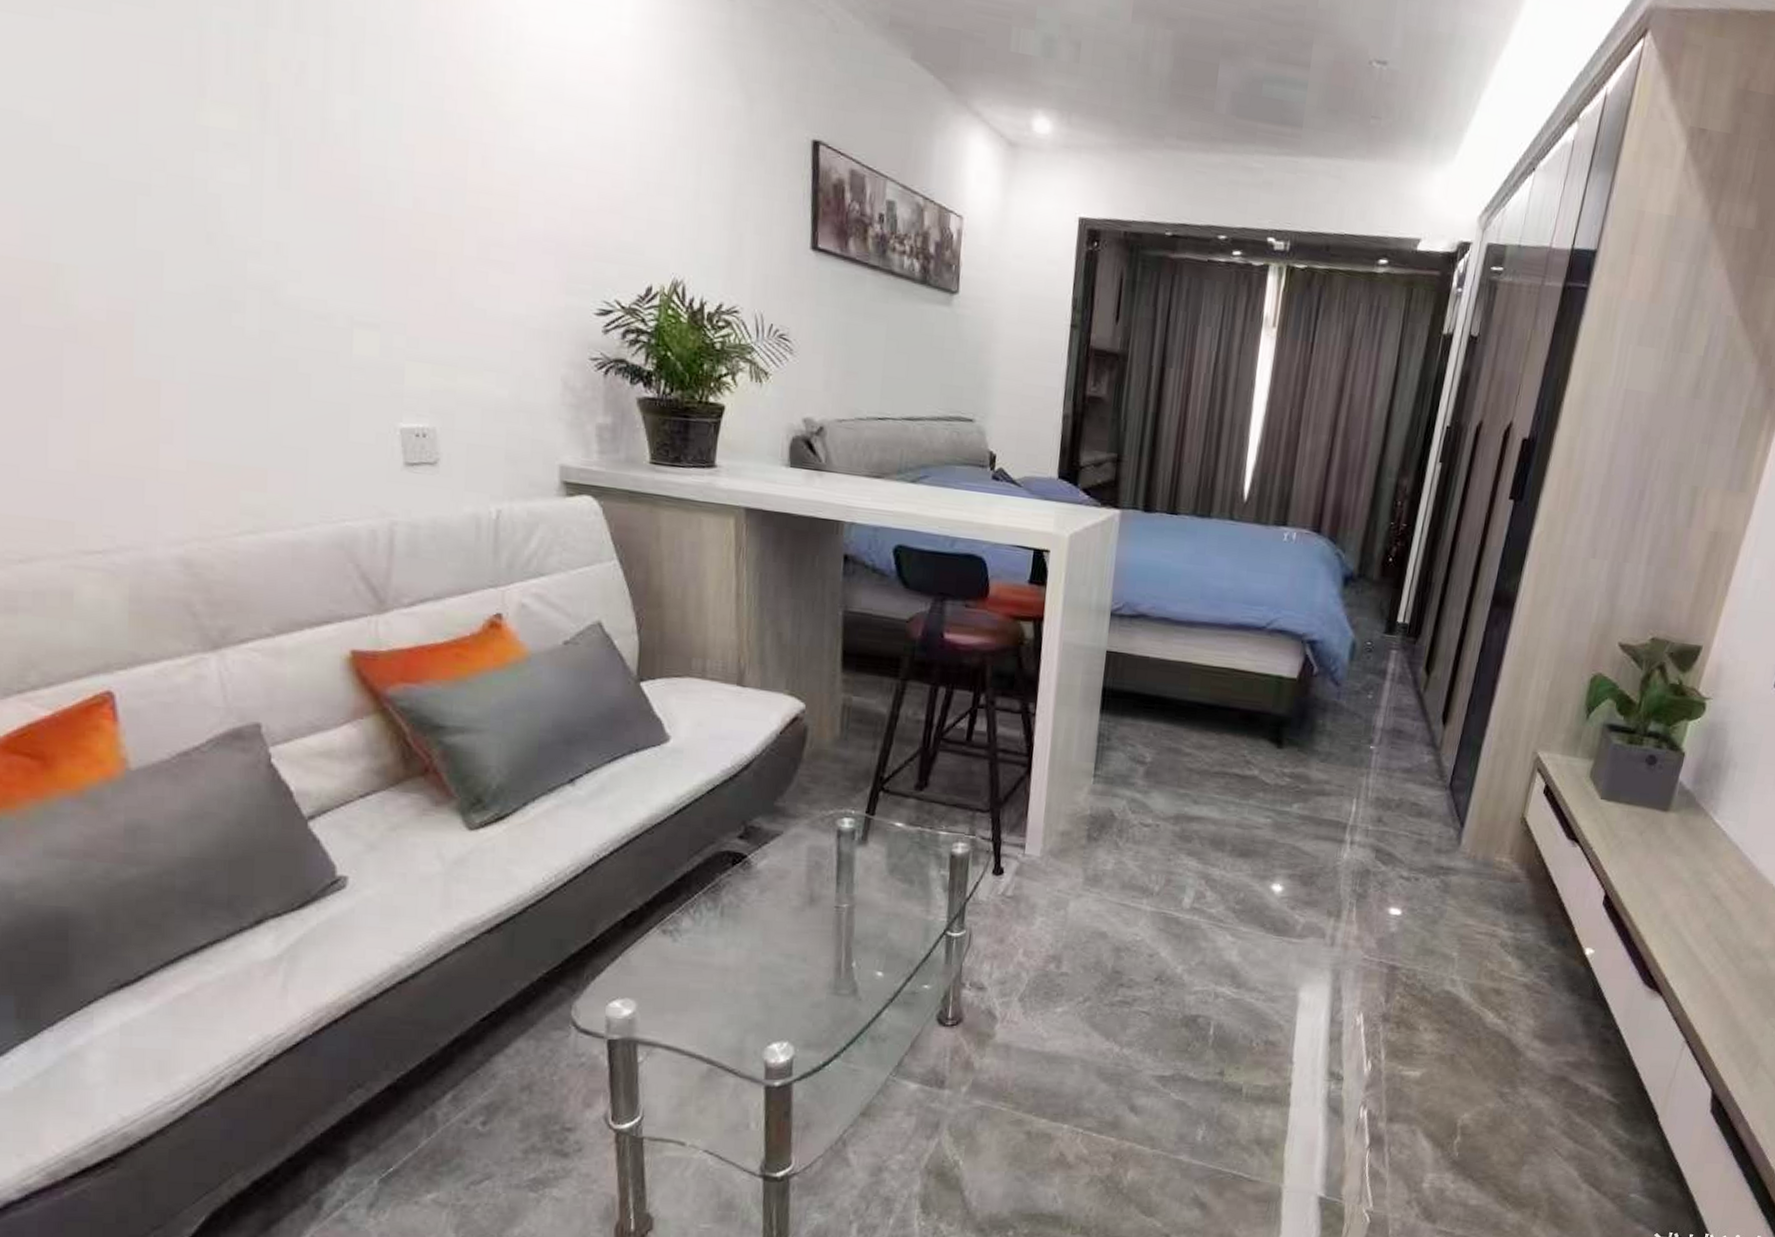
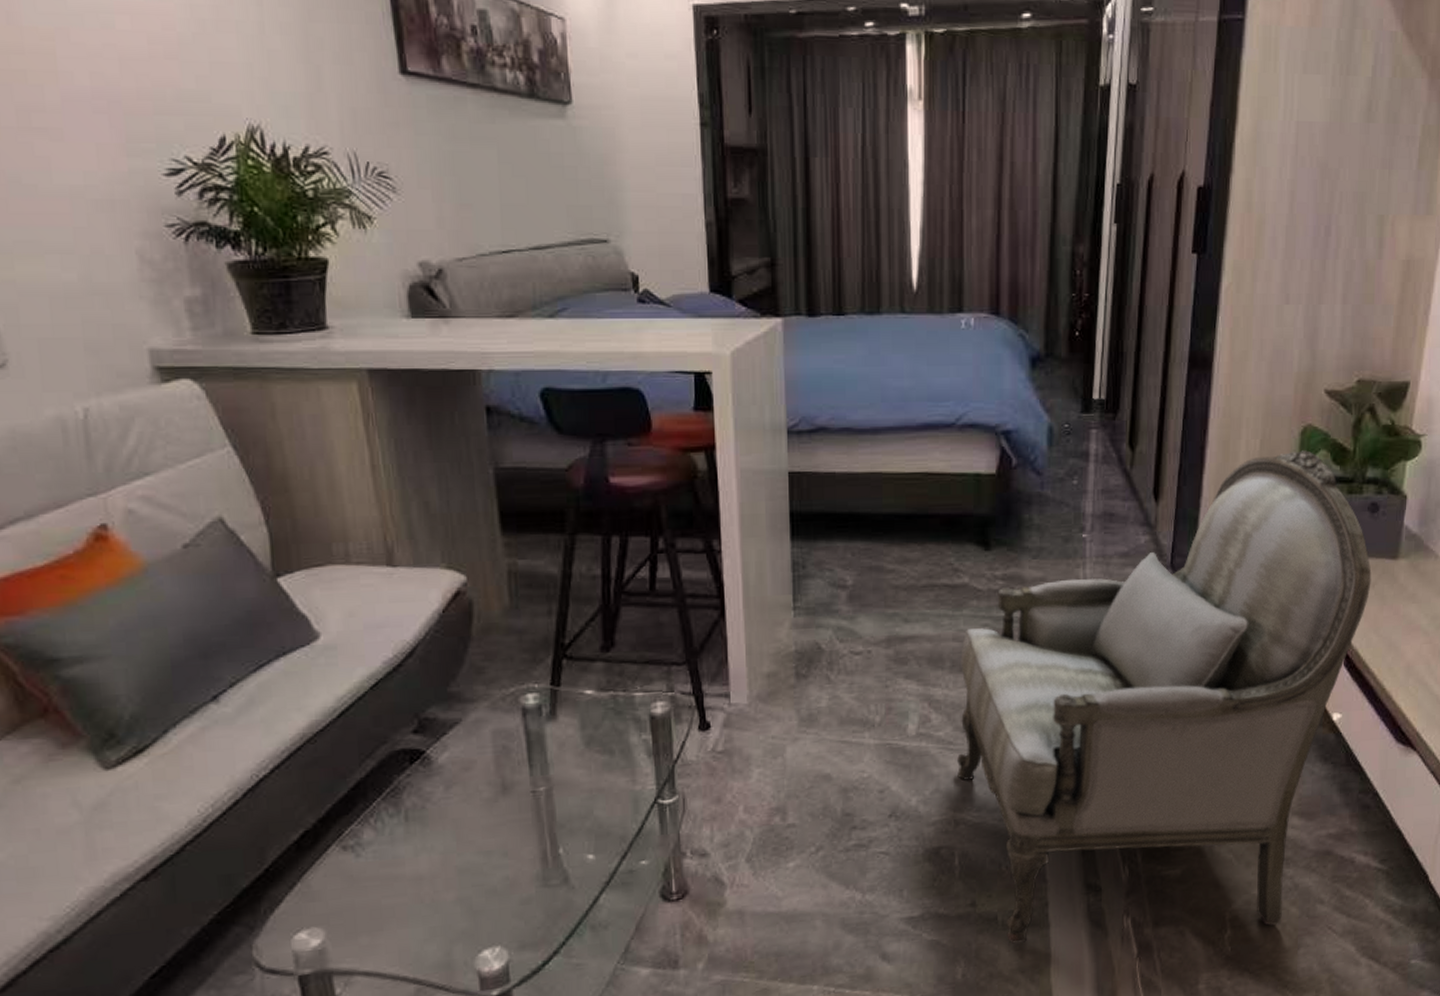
armchair: none [1223,697,1642,1139] -> present [957,450,1372,944]

